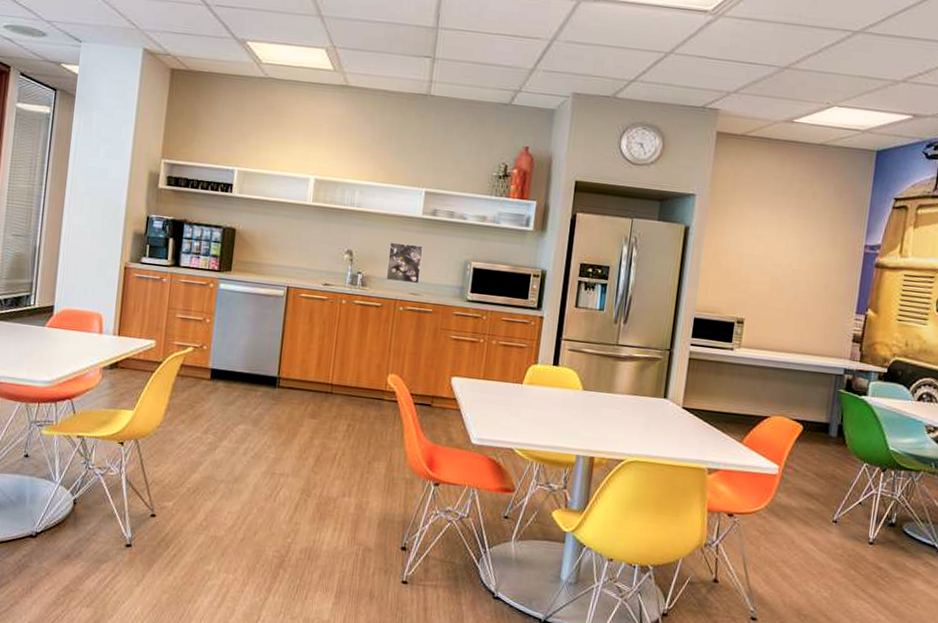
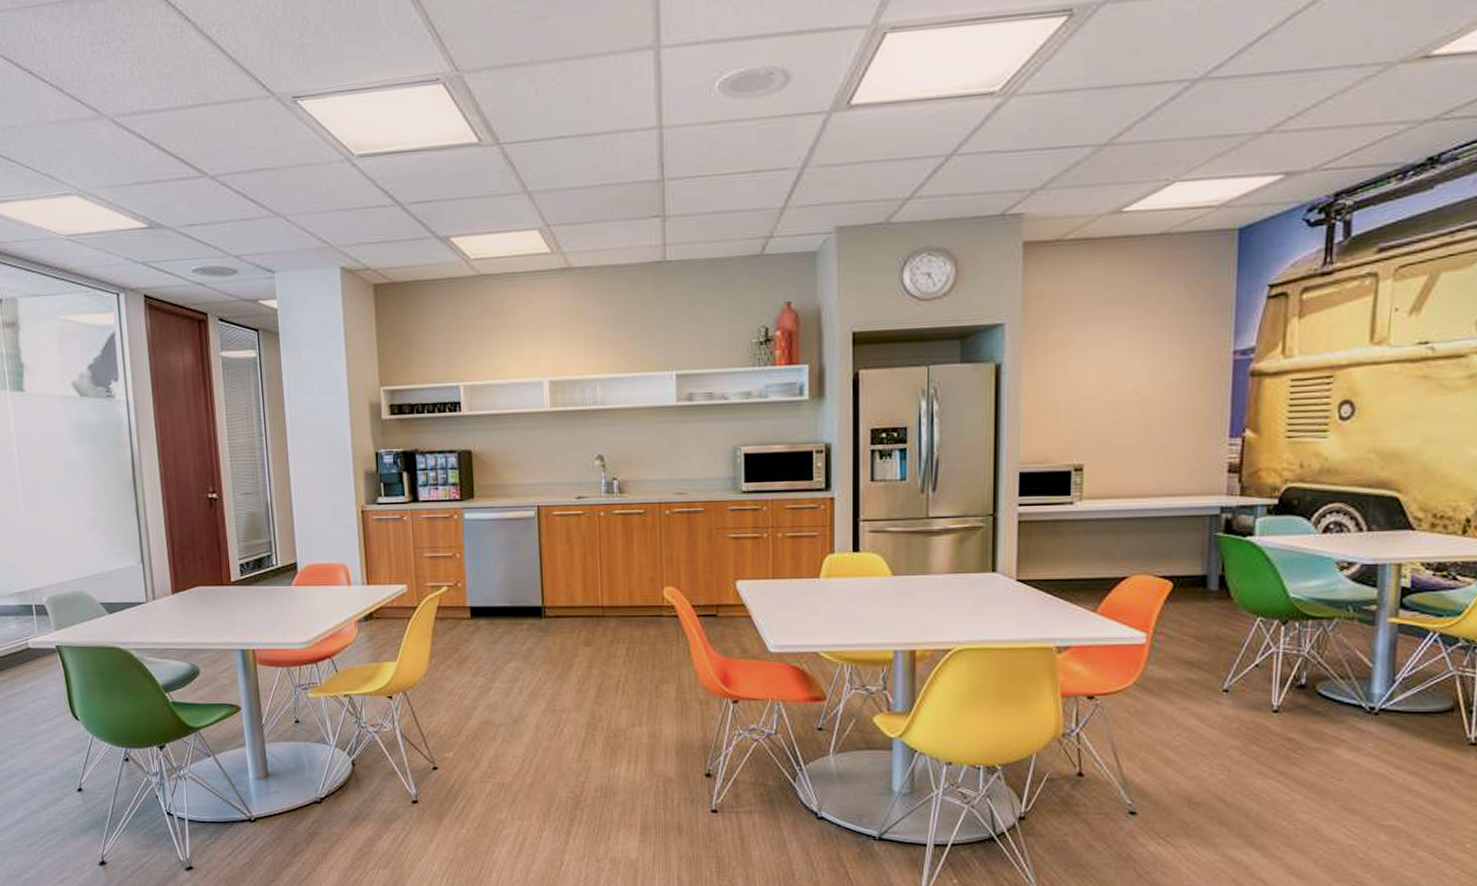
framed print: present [386,242,424,284] -> none [644,437,684,483]

